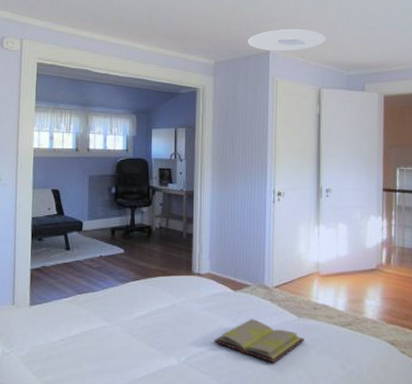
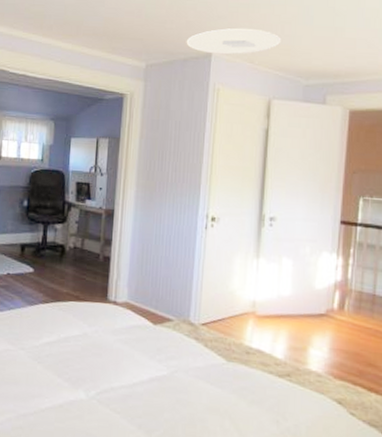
diary: present [214,319,304,364] -> none [128,357,233,410]

